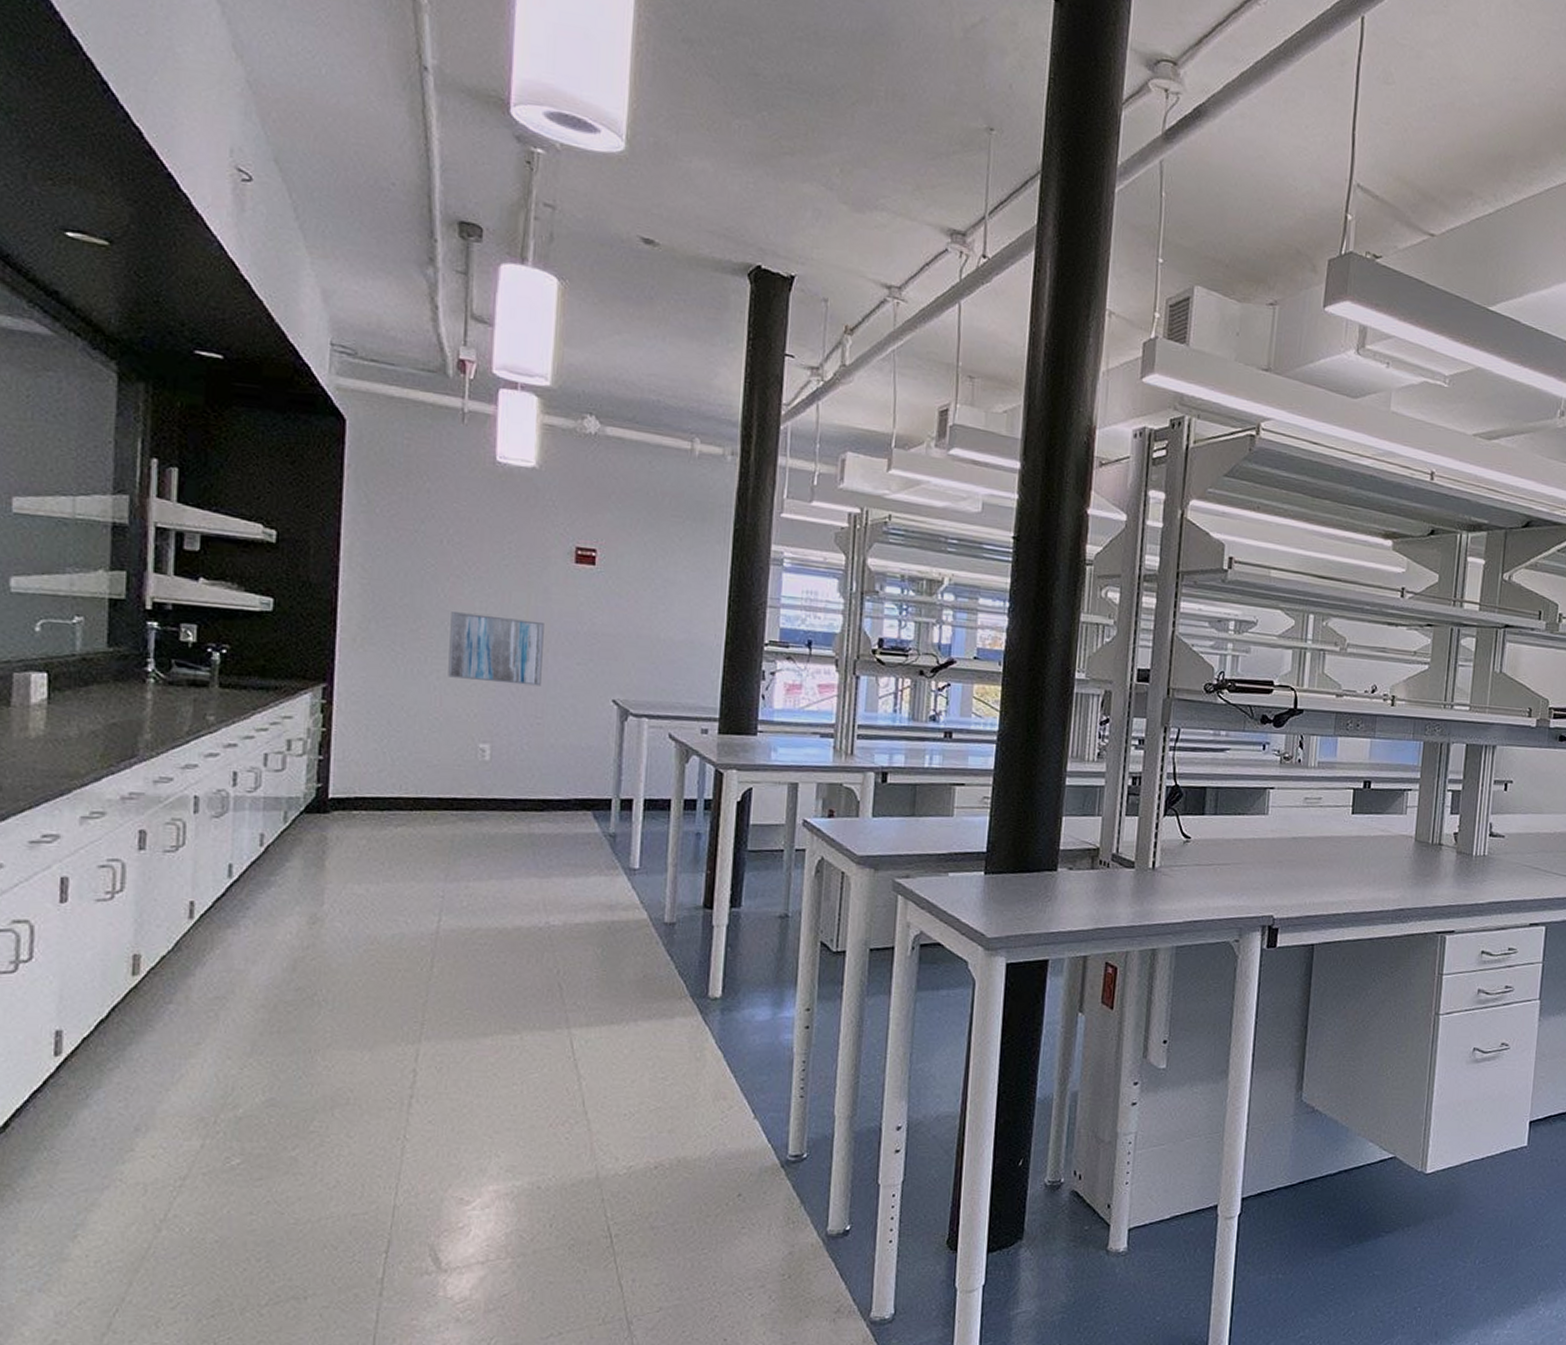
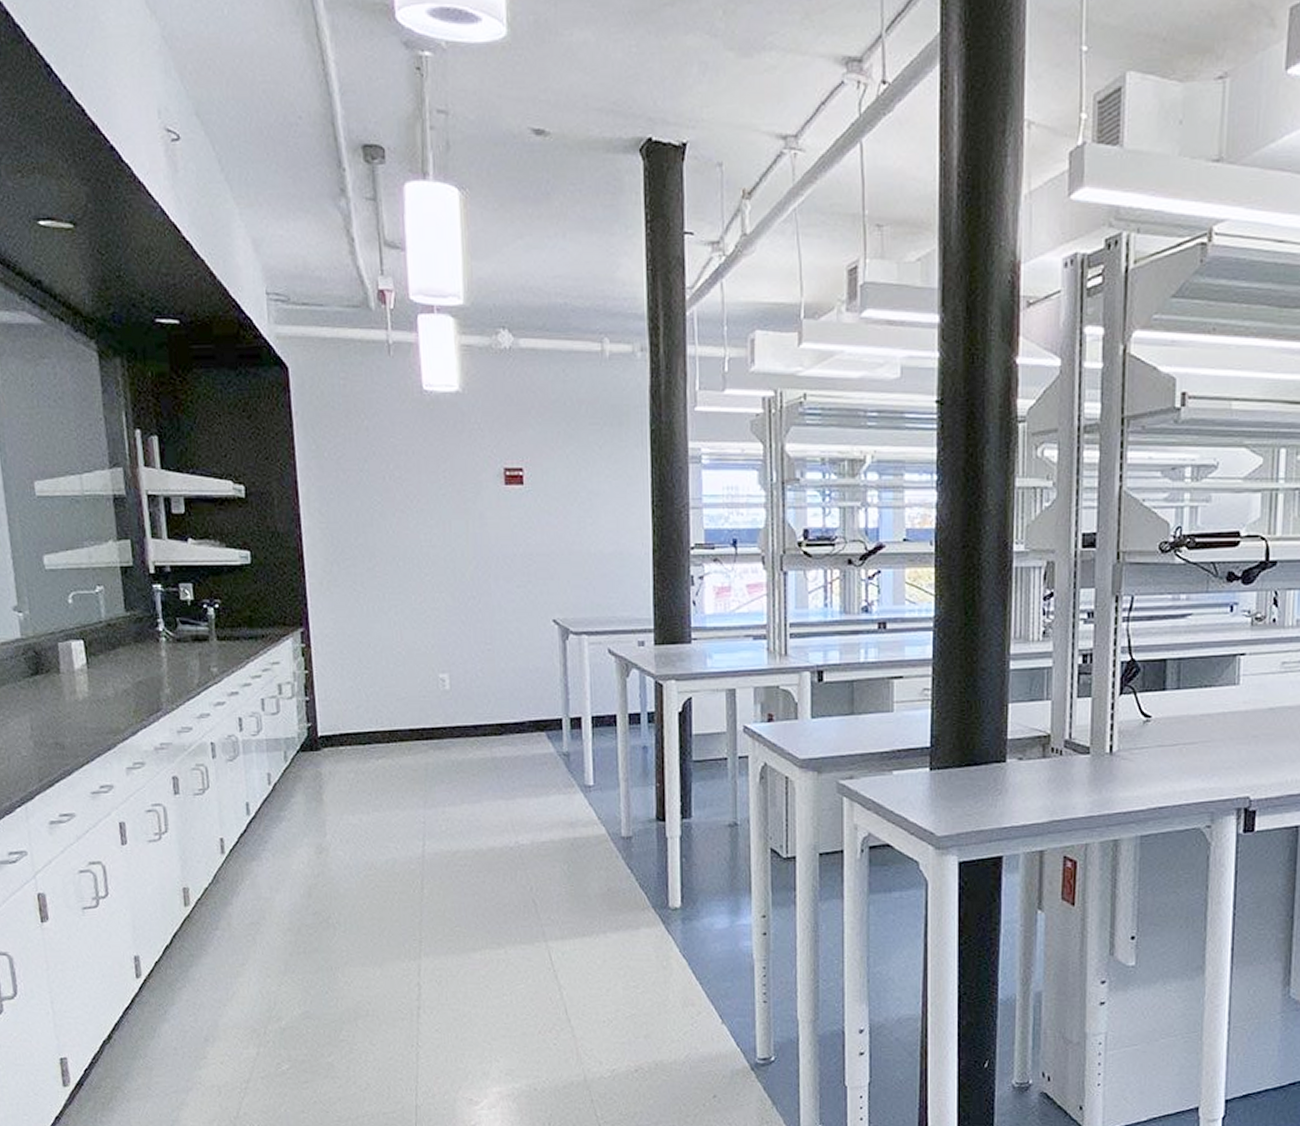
wall art: present [448,612,544,686] -> none [400,546,487,613]

